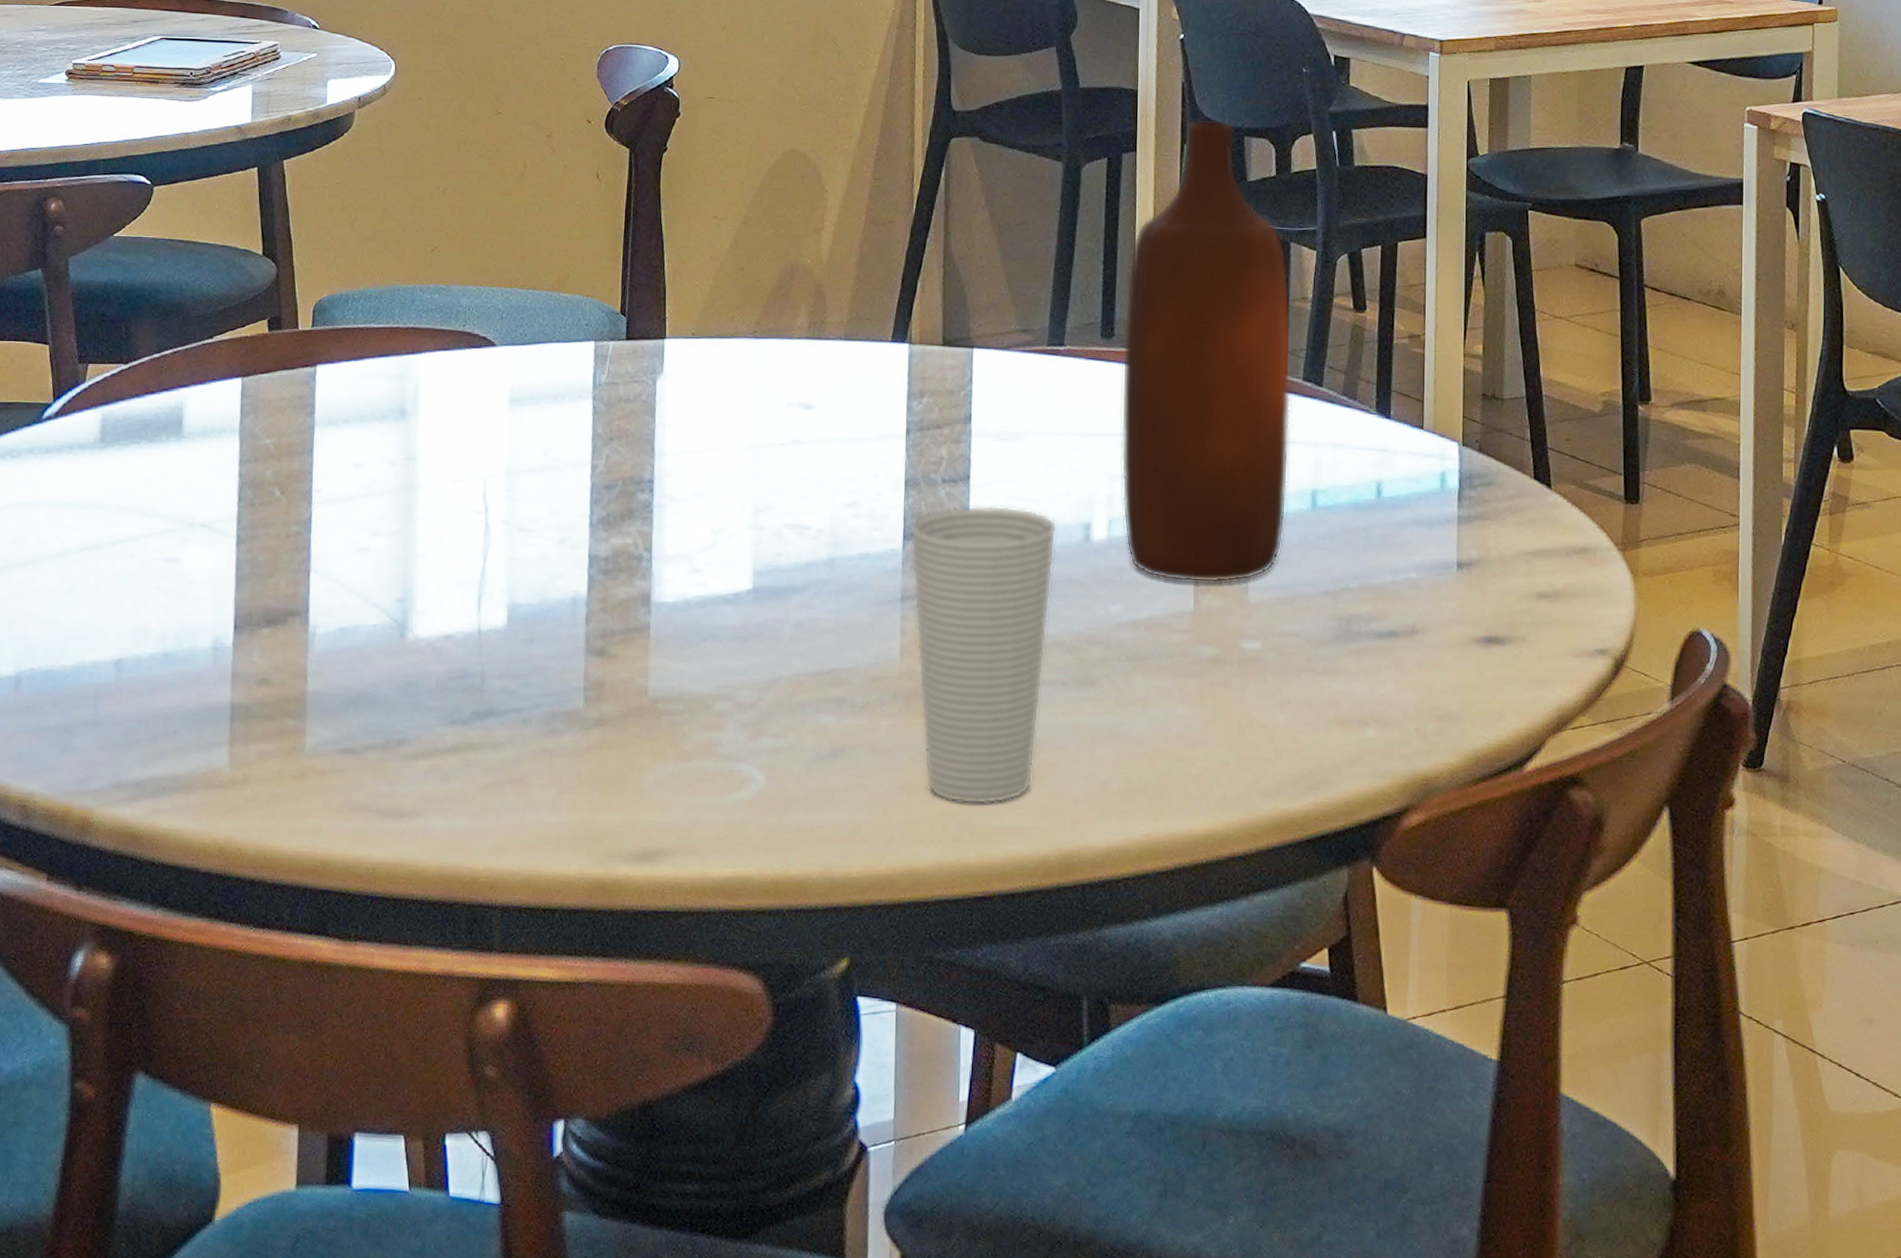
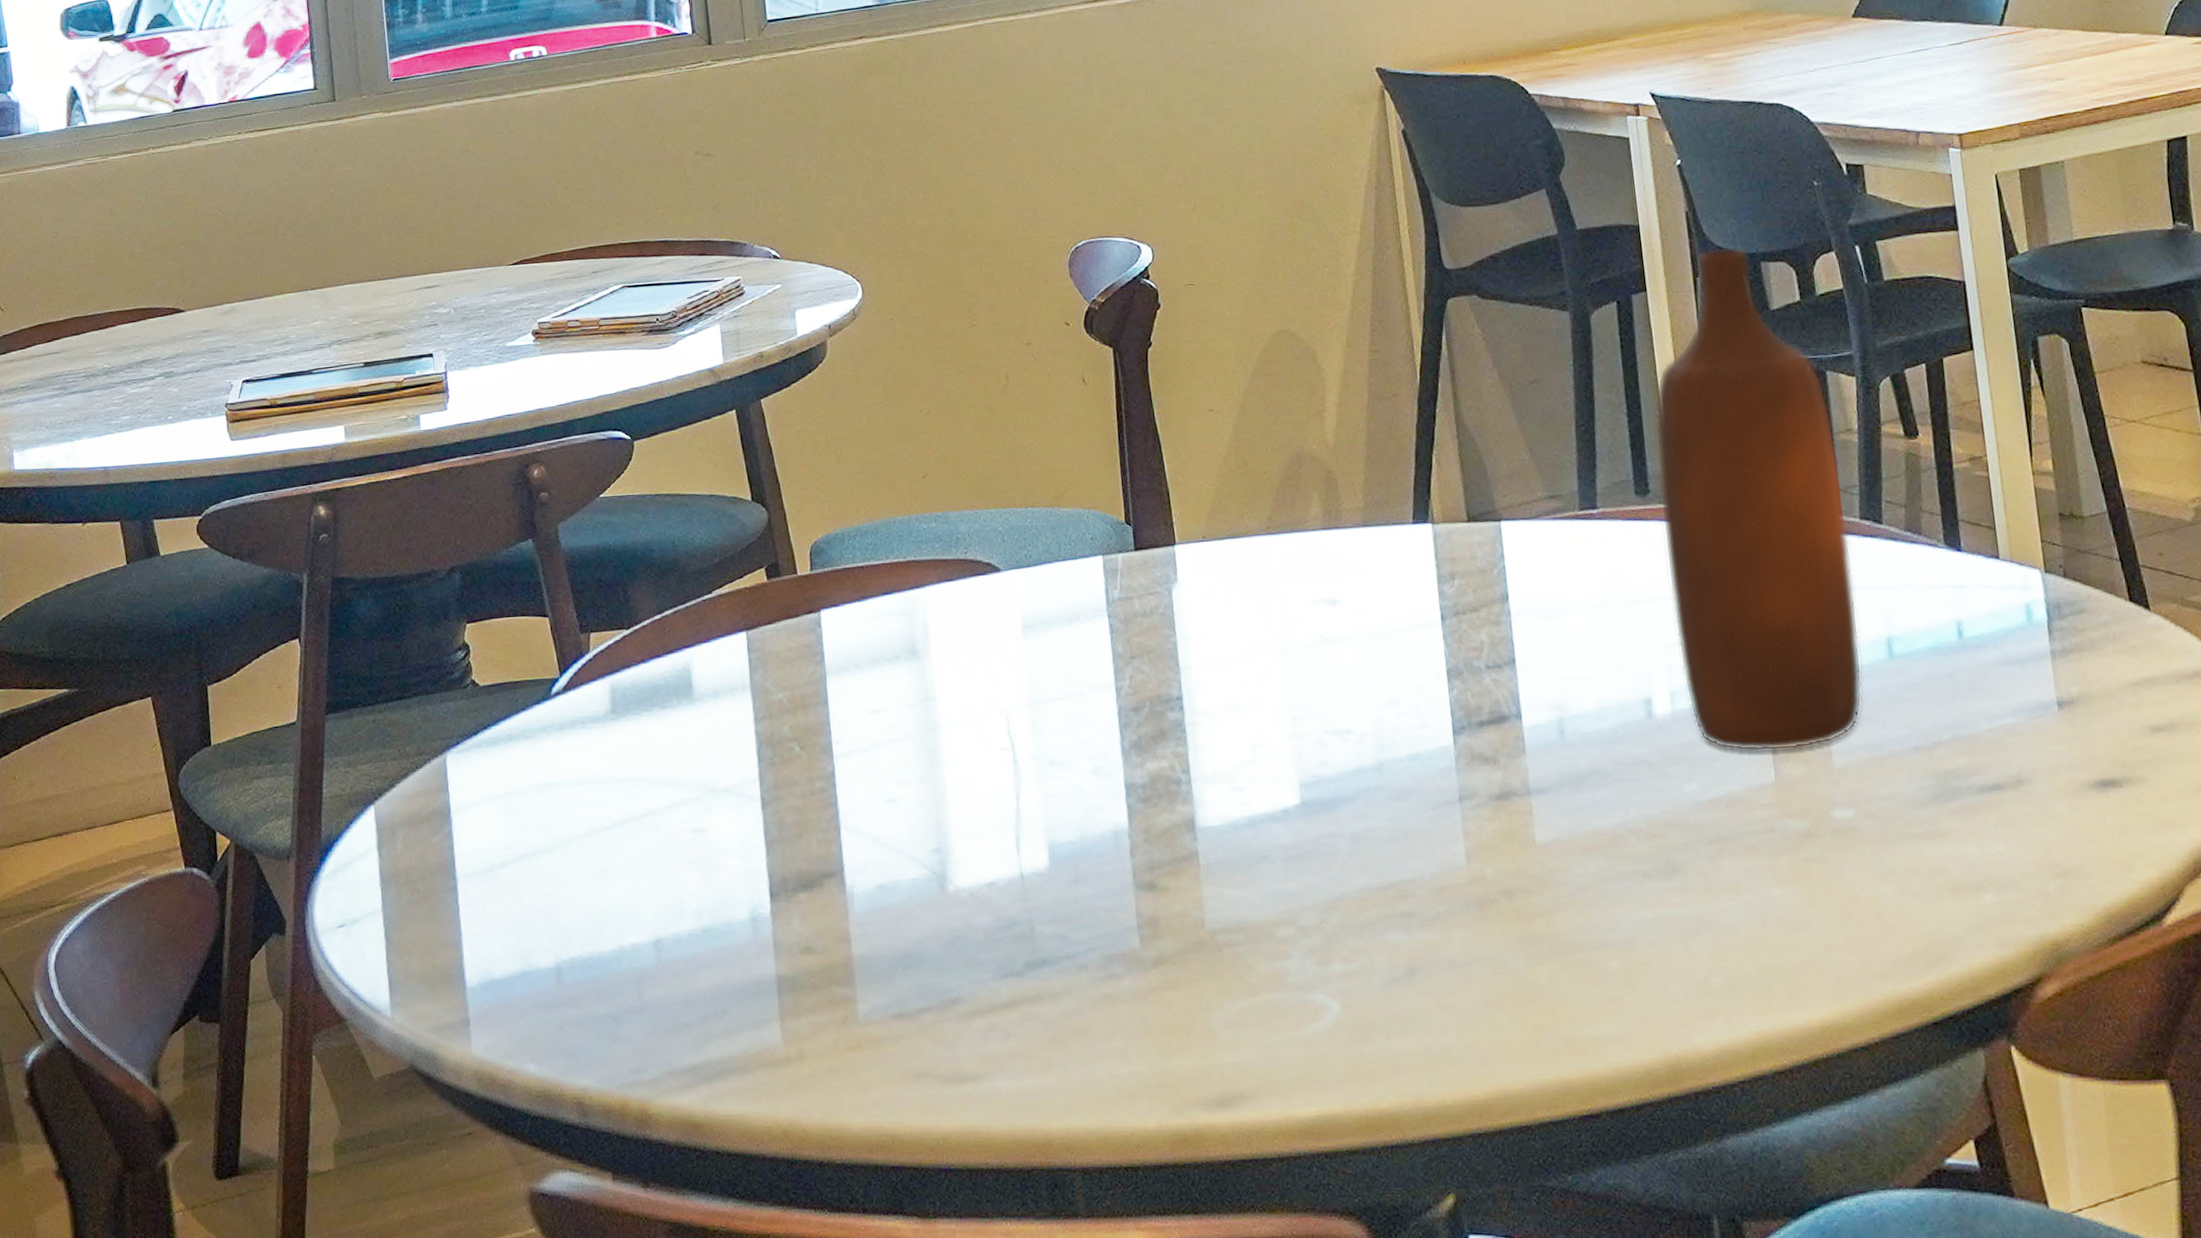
cup: present [910,505,1057,805] -> none [1459,688,1626,1015]

